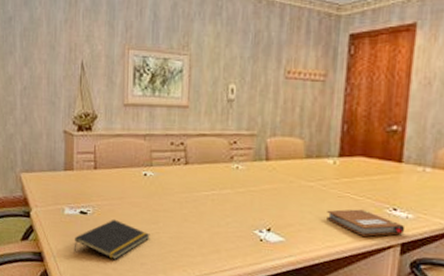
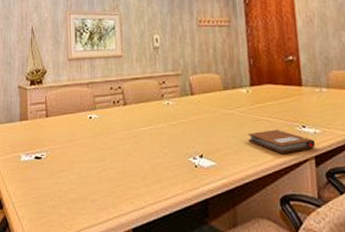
notepad: present [73,219,150,259] -> none [30,160,99,199]

